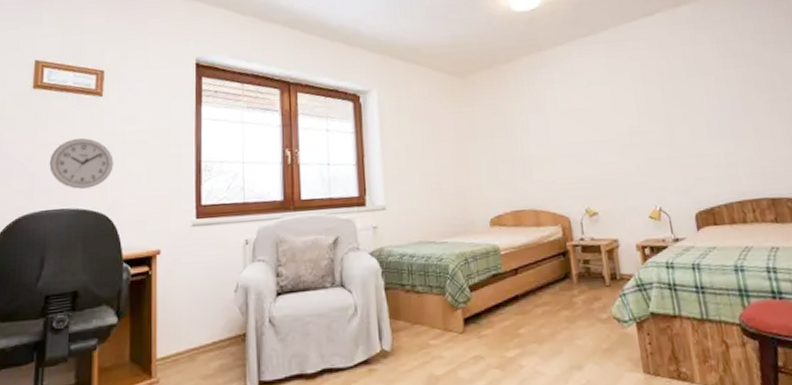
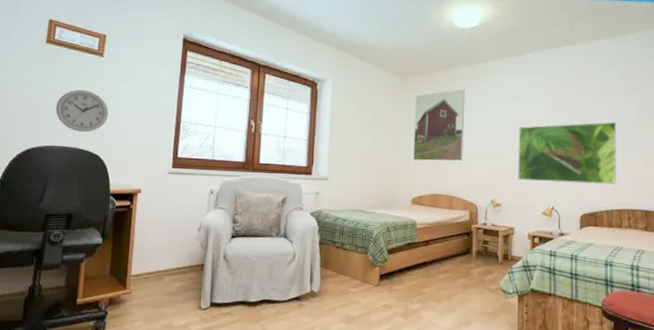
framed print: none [477,81,544,173] -> present [413,89,465,161]
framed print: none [604,98,731,182] -> present [517,122,617,186]

